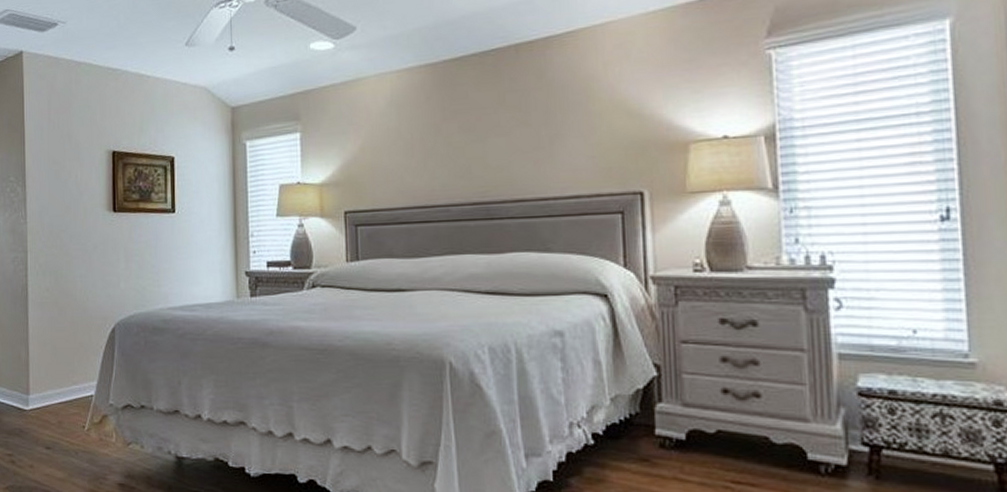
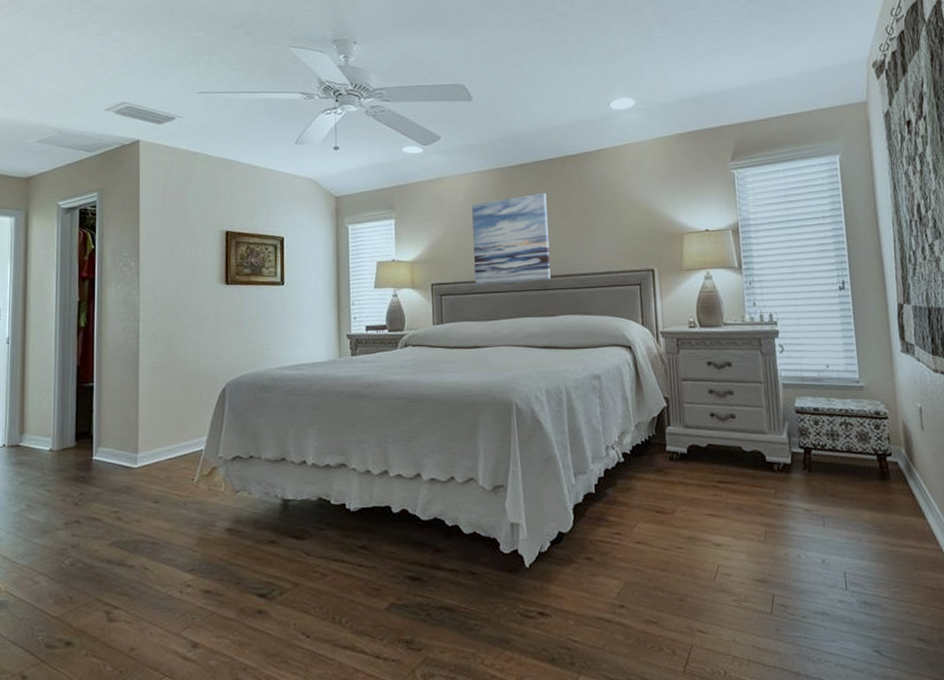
wall art: none [395,93,498,214] -> present [472,193,551,286]

